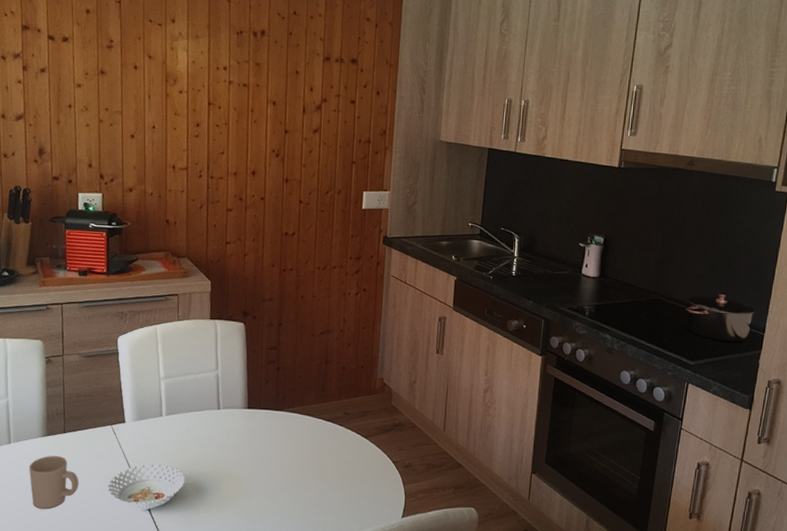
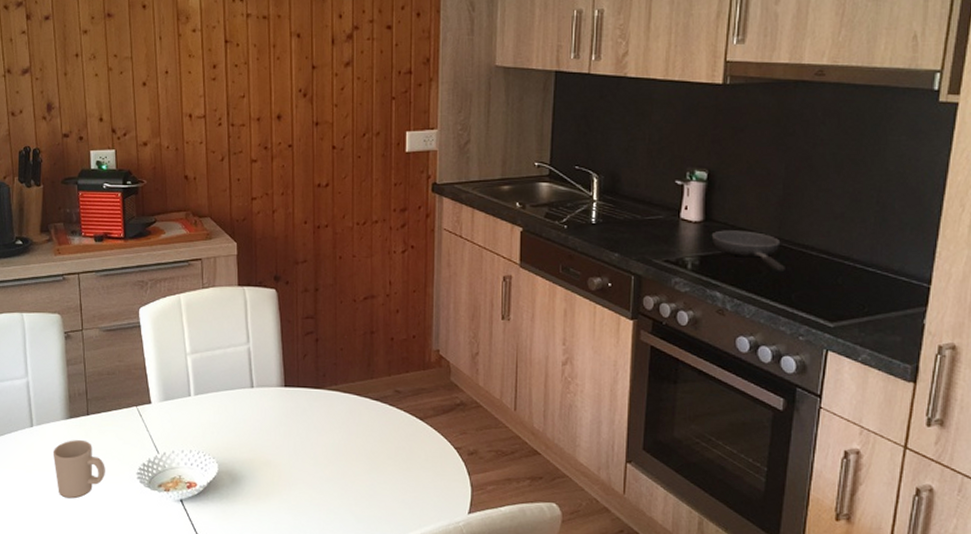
frying pan: none [605,285,660,320] -> present [711,230,785,271]
cooking pot: present [684,293,755,343] -> none [819,236,916,298]

